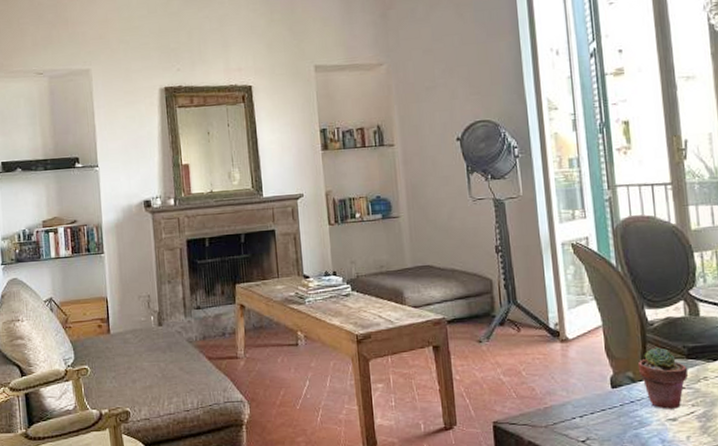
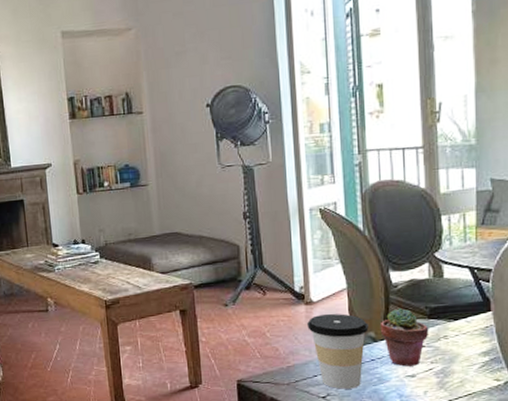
coffee cup: none [563,352,626,433] -> present [307,313,369,389]

